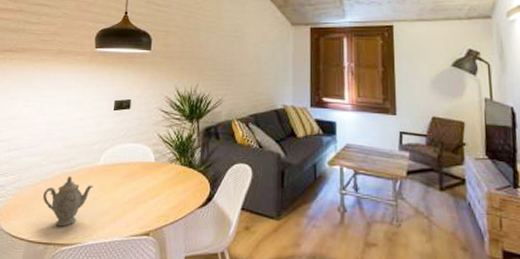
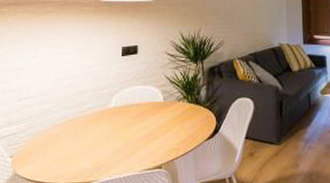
teapot: present [43,175,94,227] -> none [57,119,106,167]

